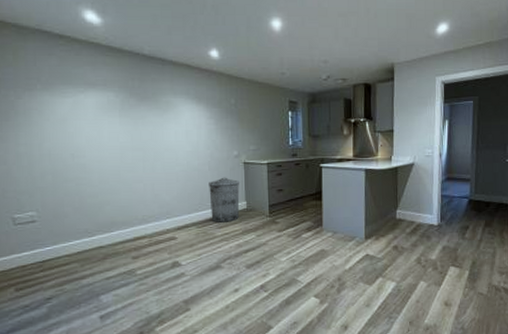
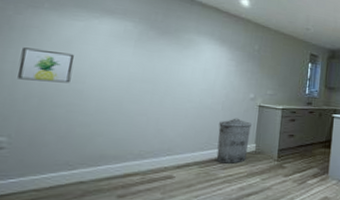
wall art: none [30,129,73,160] -> present [18,47,74,83]

